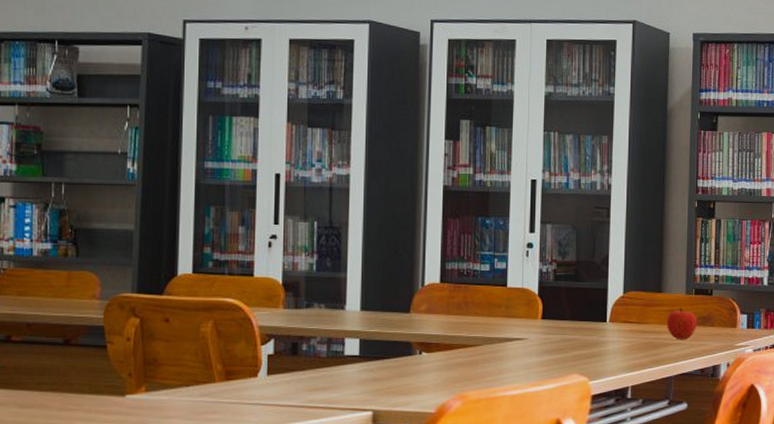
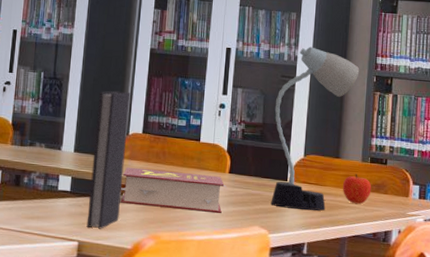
diary: none [381,237,423,395] -> present [86,91,130,229]
book: none [419,322,540,364] -> present [120,167,227,213]
desk lamp: none [589,172,680,351] -> present [271,46,360,211]

